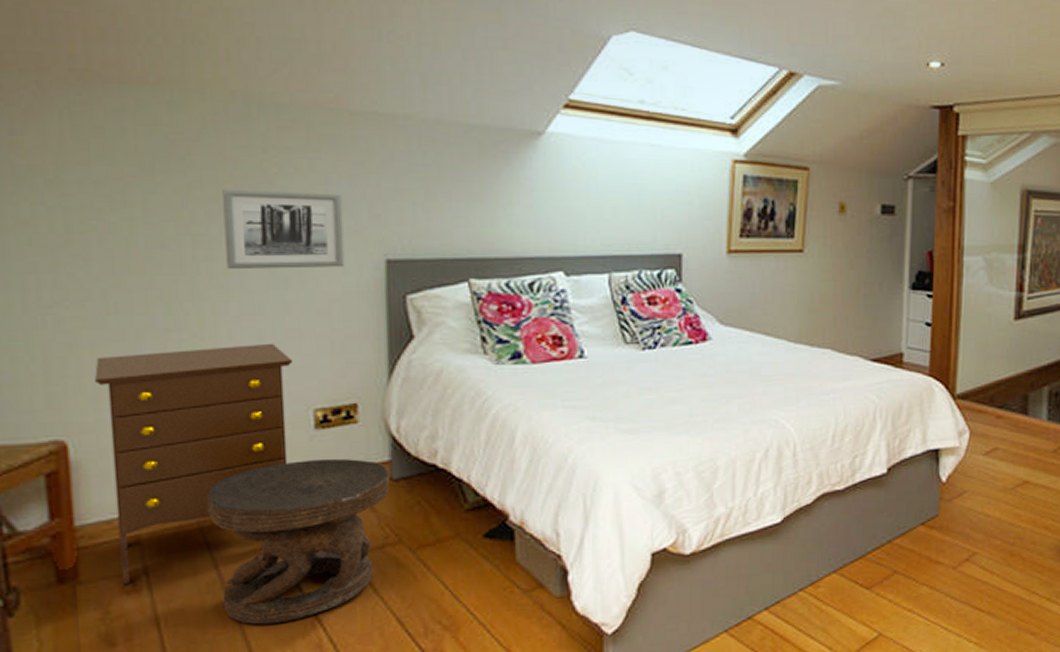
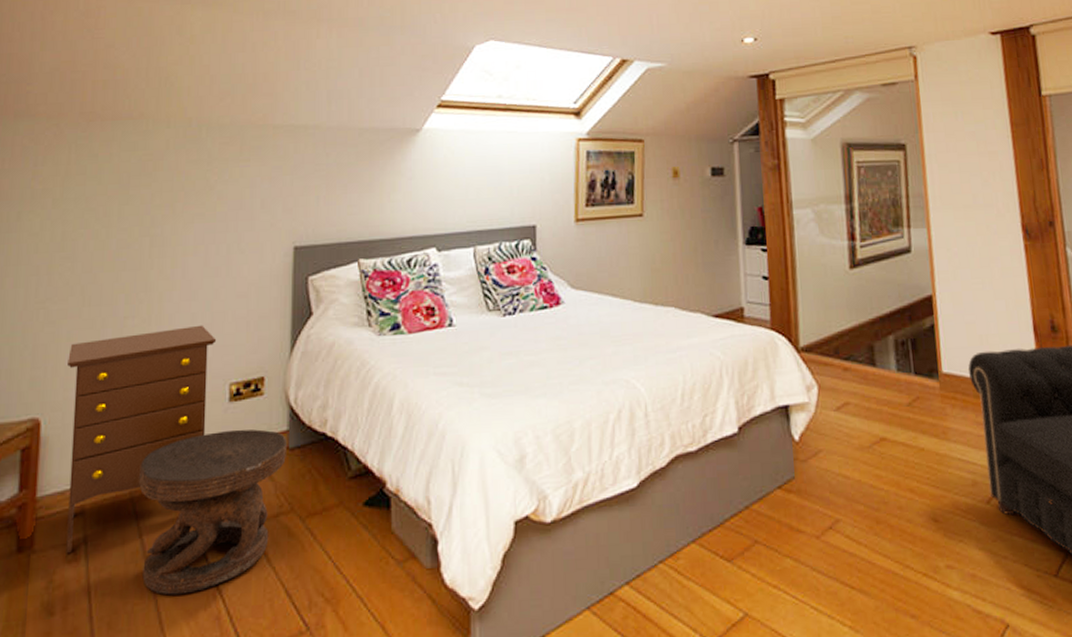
wall art: present [222,189,345,270] -> none [173,194,263,263]

